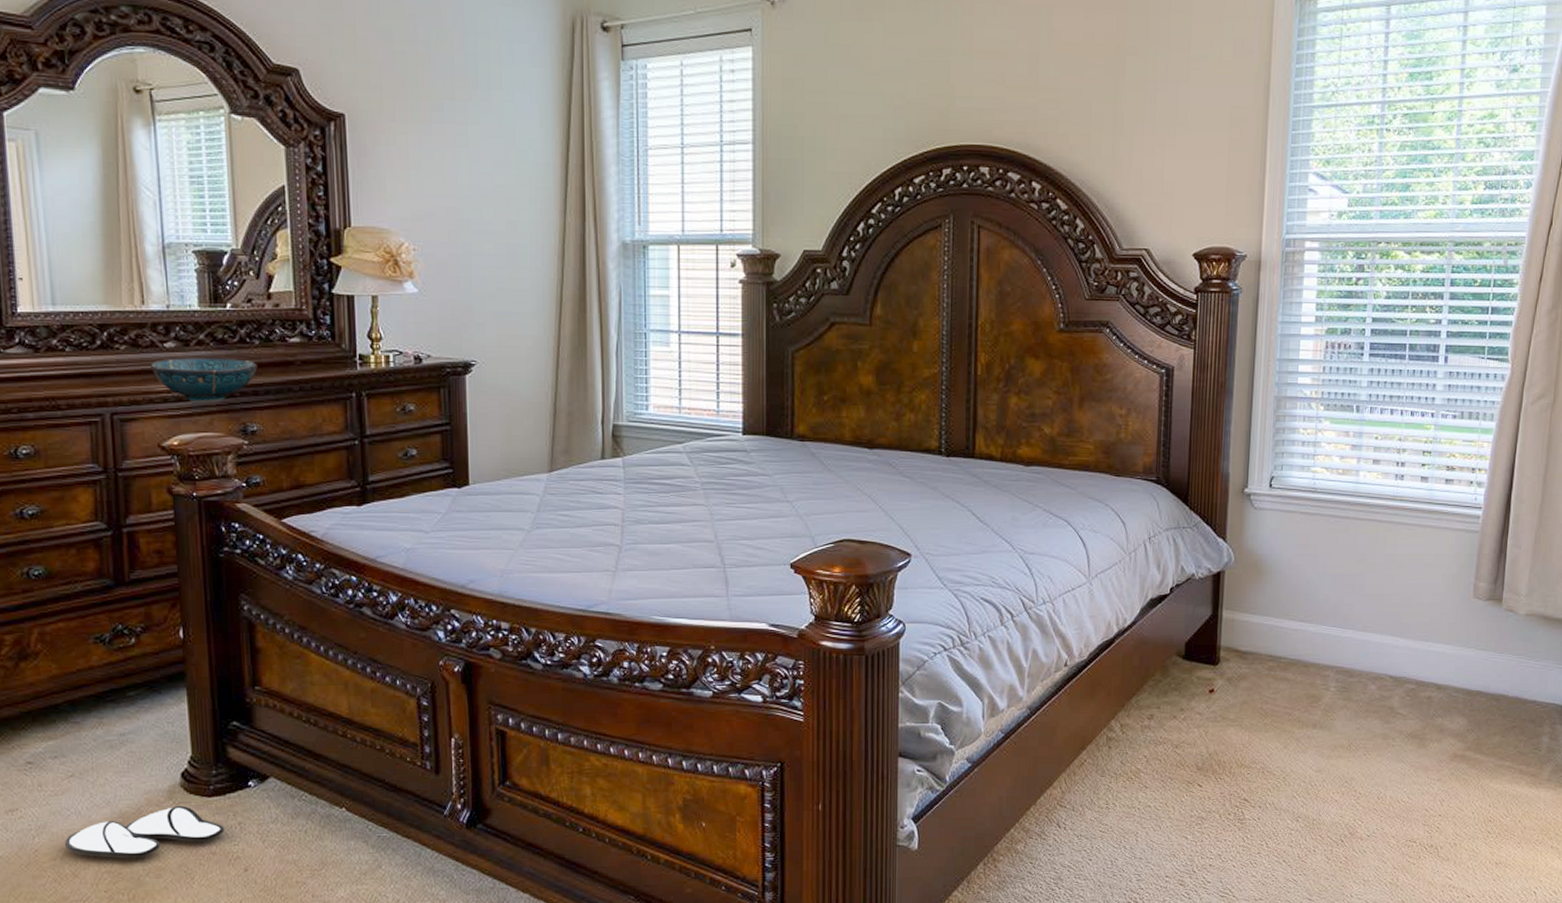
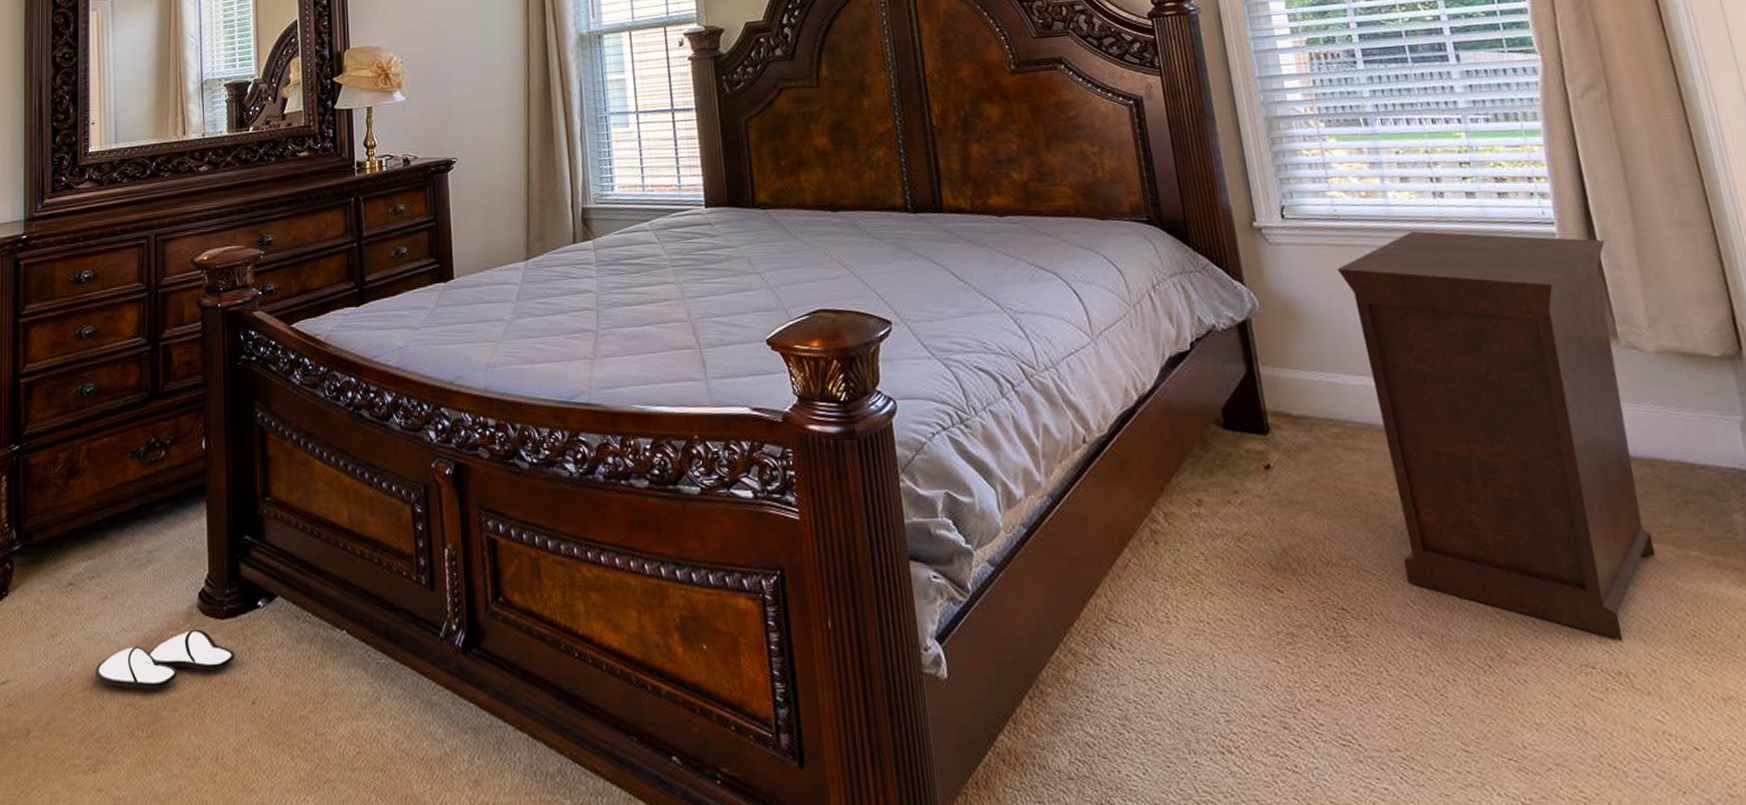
decorative bowl: present [150,357,258,403] -> none [187,175,273,219]
nightstand: none [1298,506,1515,824] -> present [1337,230,1656,641]

